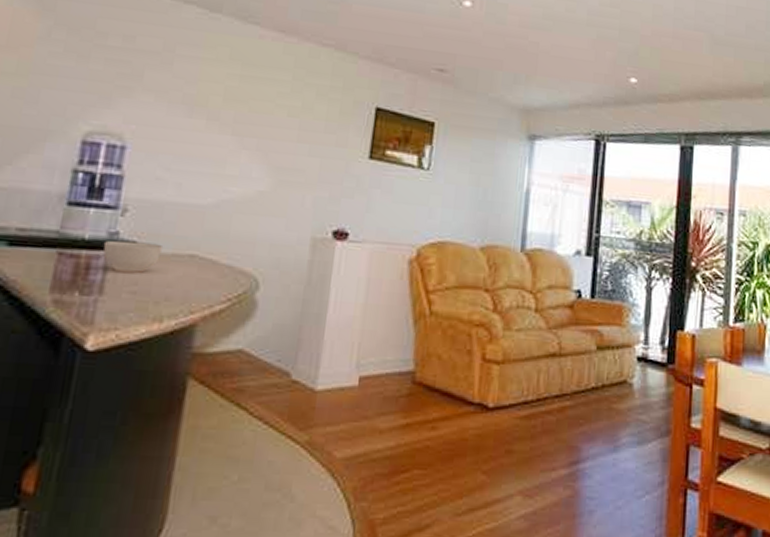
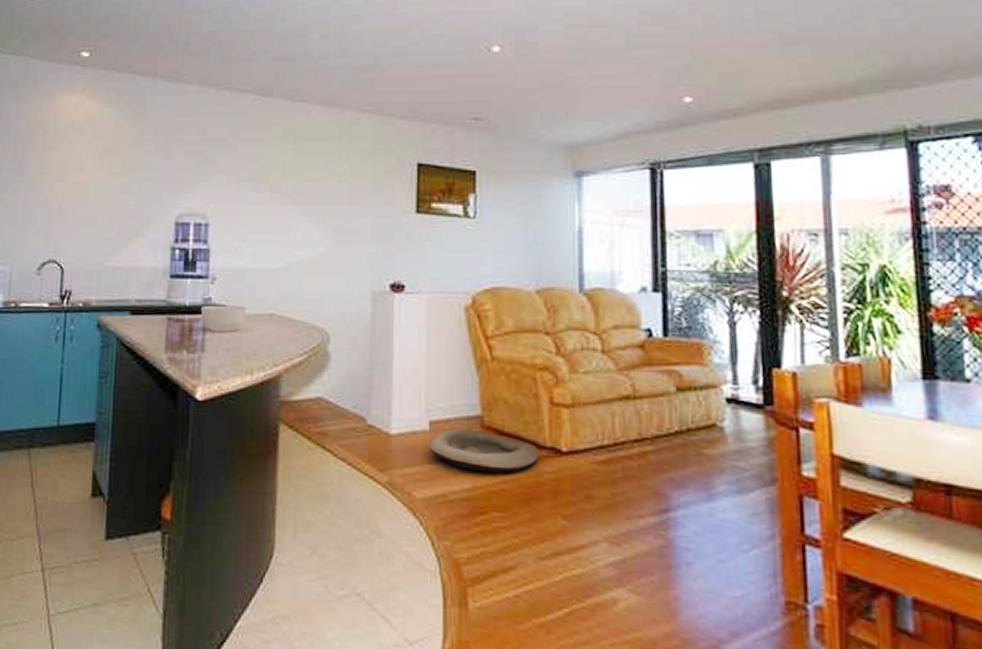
dog bed: none [356,384,467,431] -> present [429,428,539,474]

